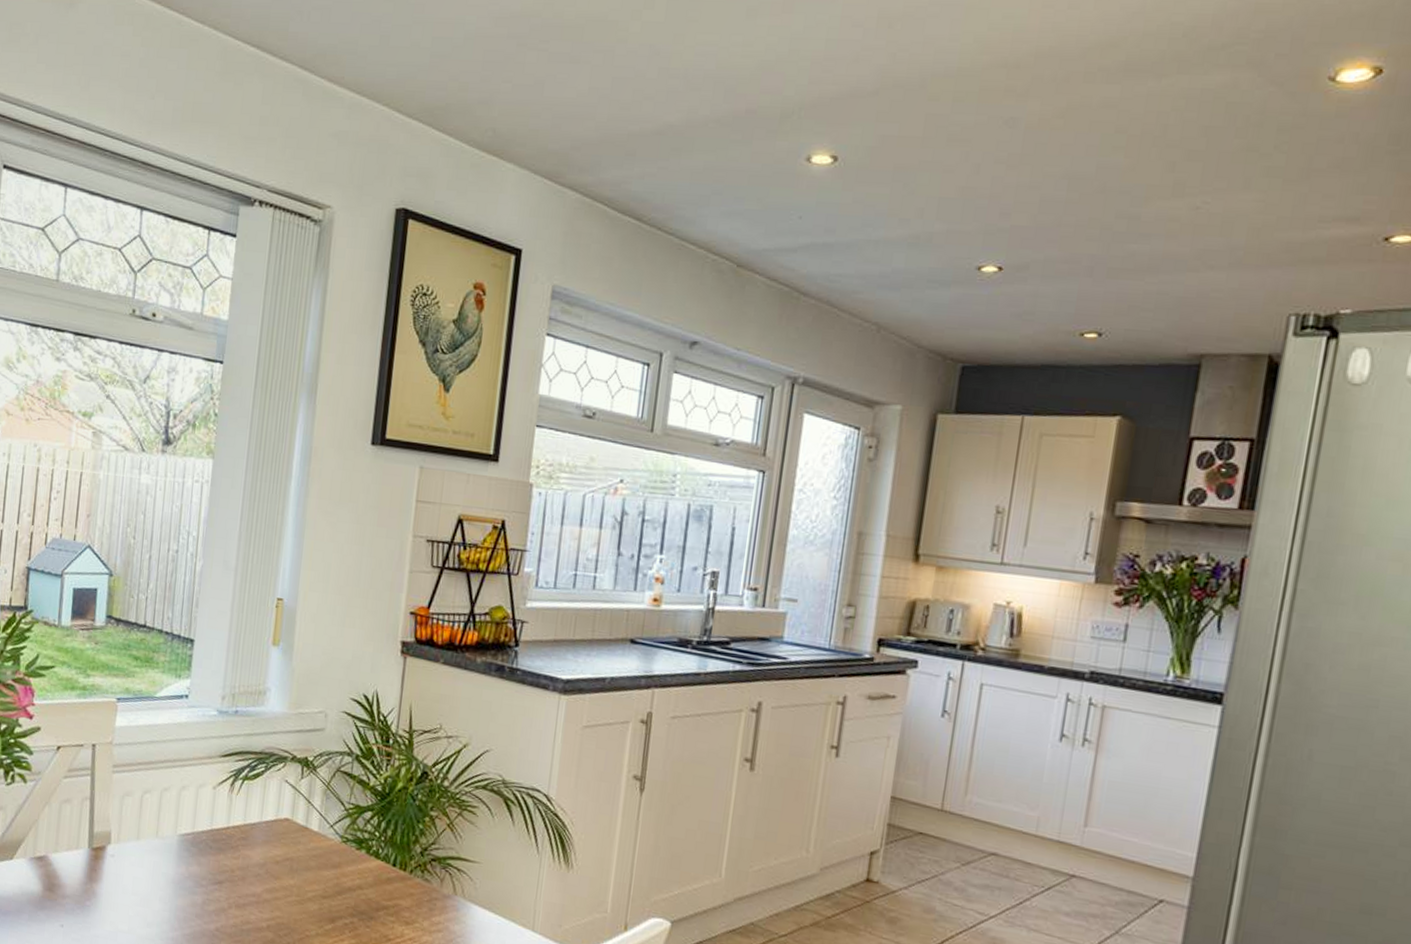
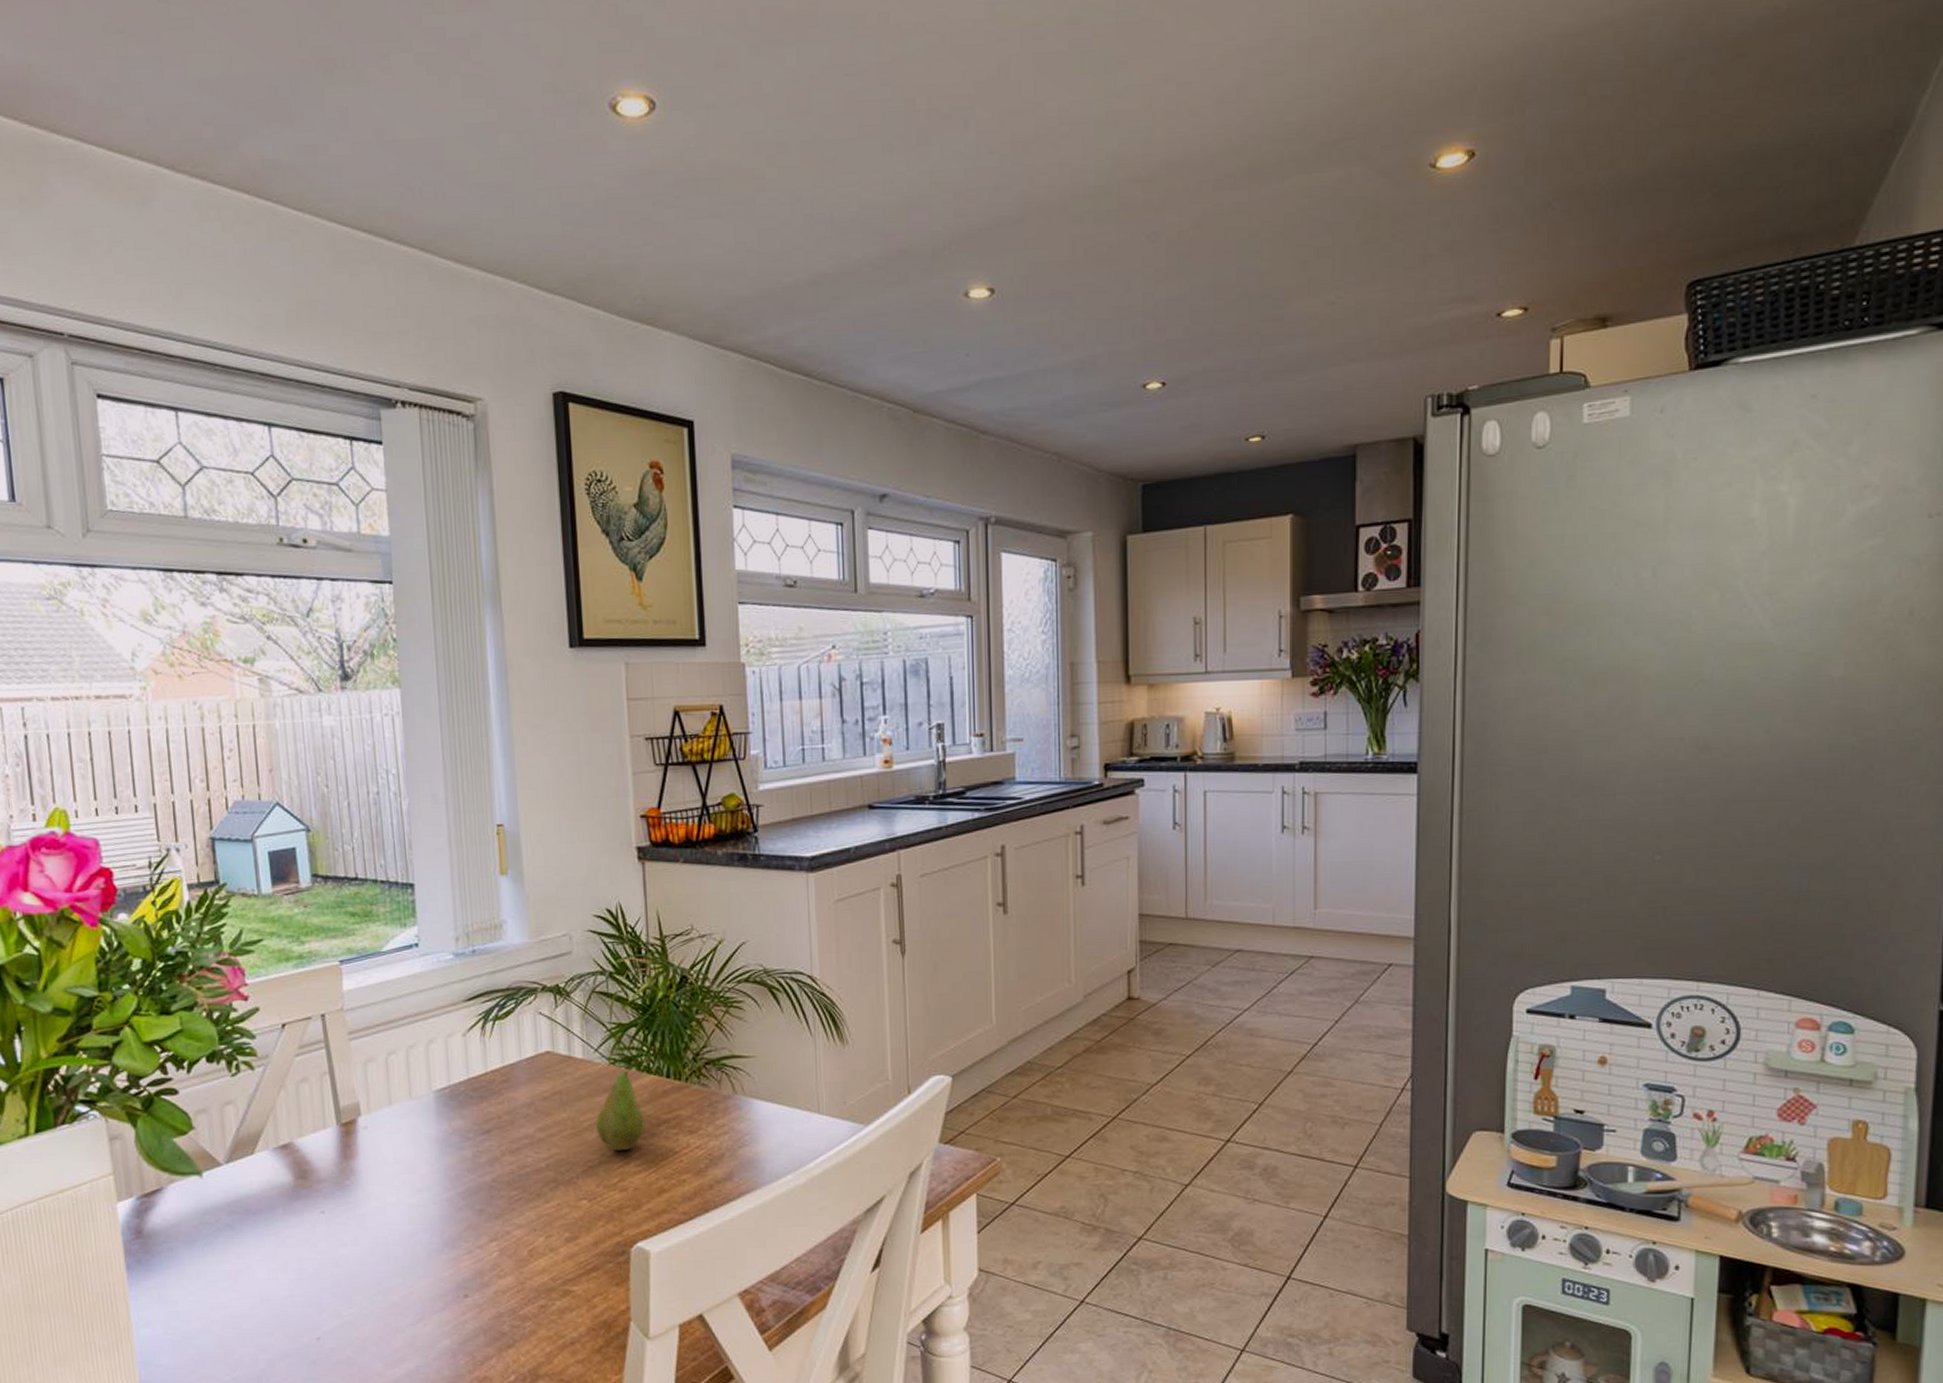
fruit: none [319,843,367,928] -> present [596,1060,645,1152]

